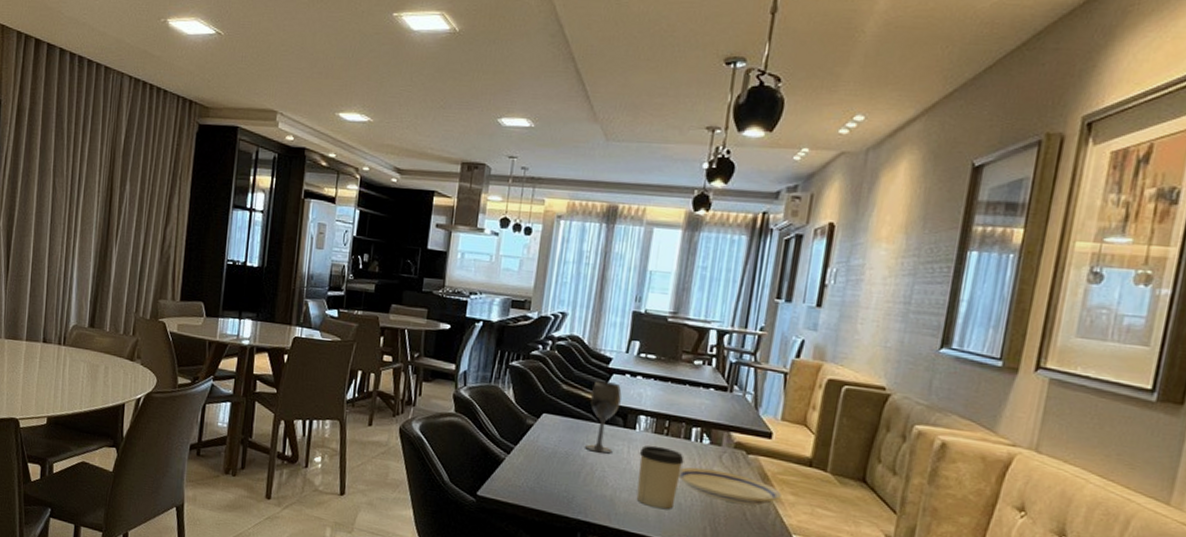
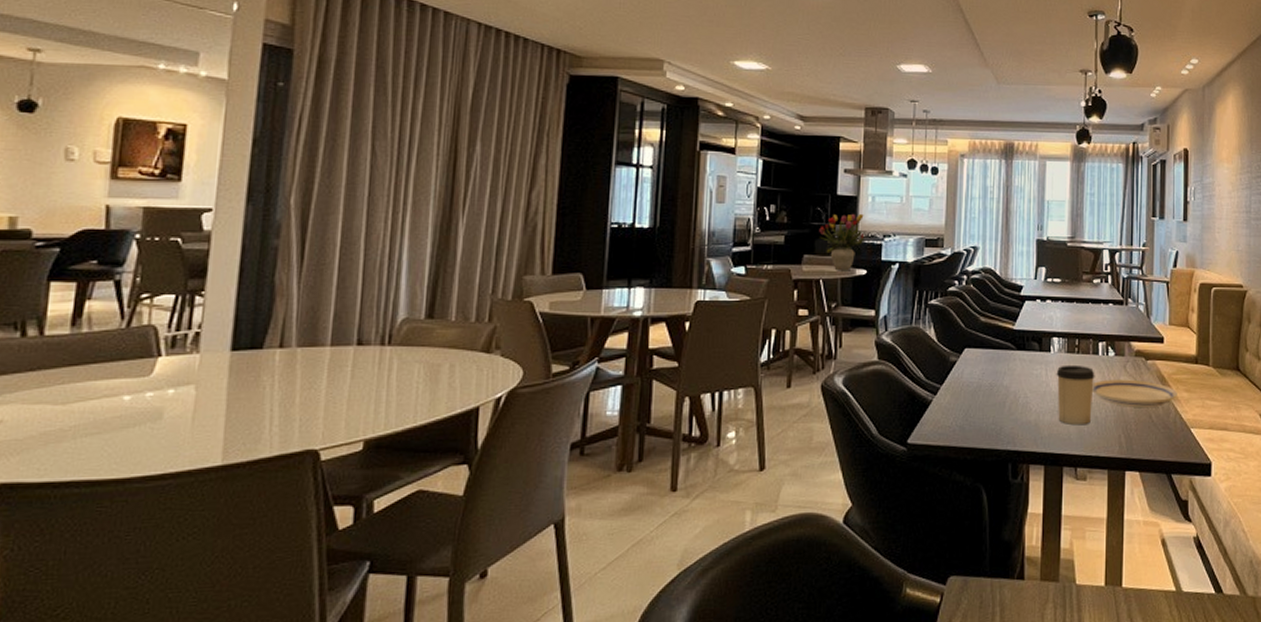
flower arrangement: none [407,268,453,324] -> present [819,213,866,271]
wine glass: present [585,381,622,454] -> none [1007,309,1035,380]

